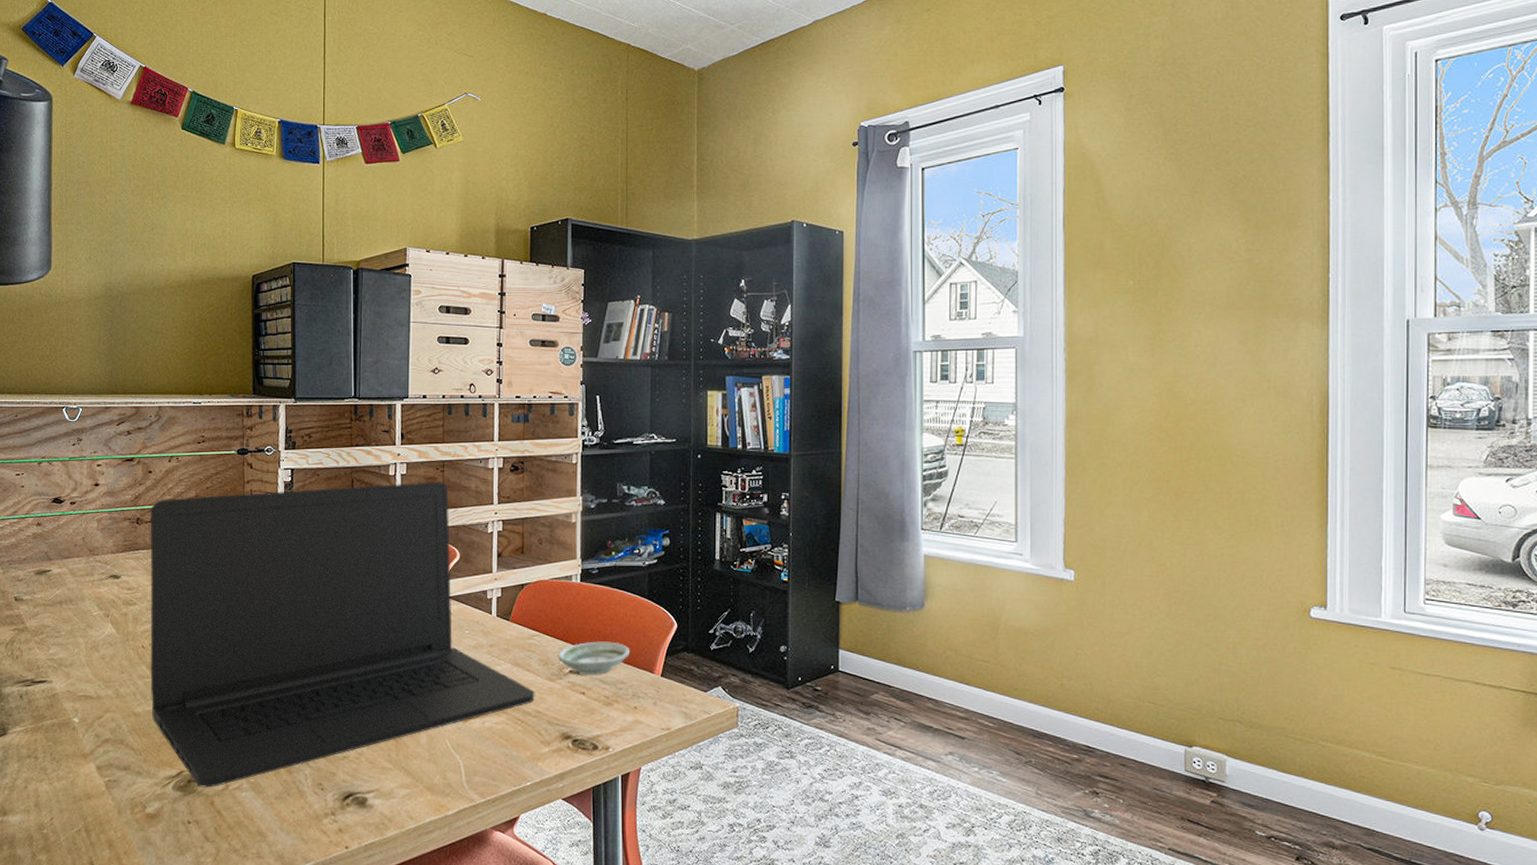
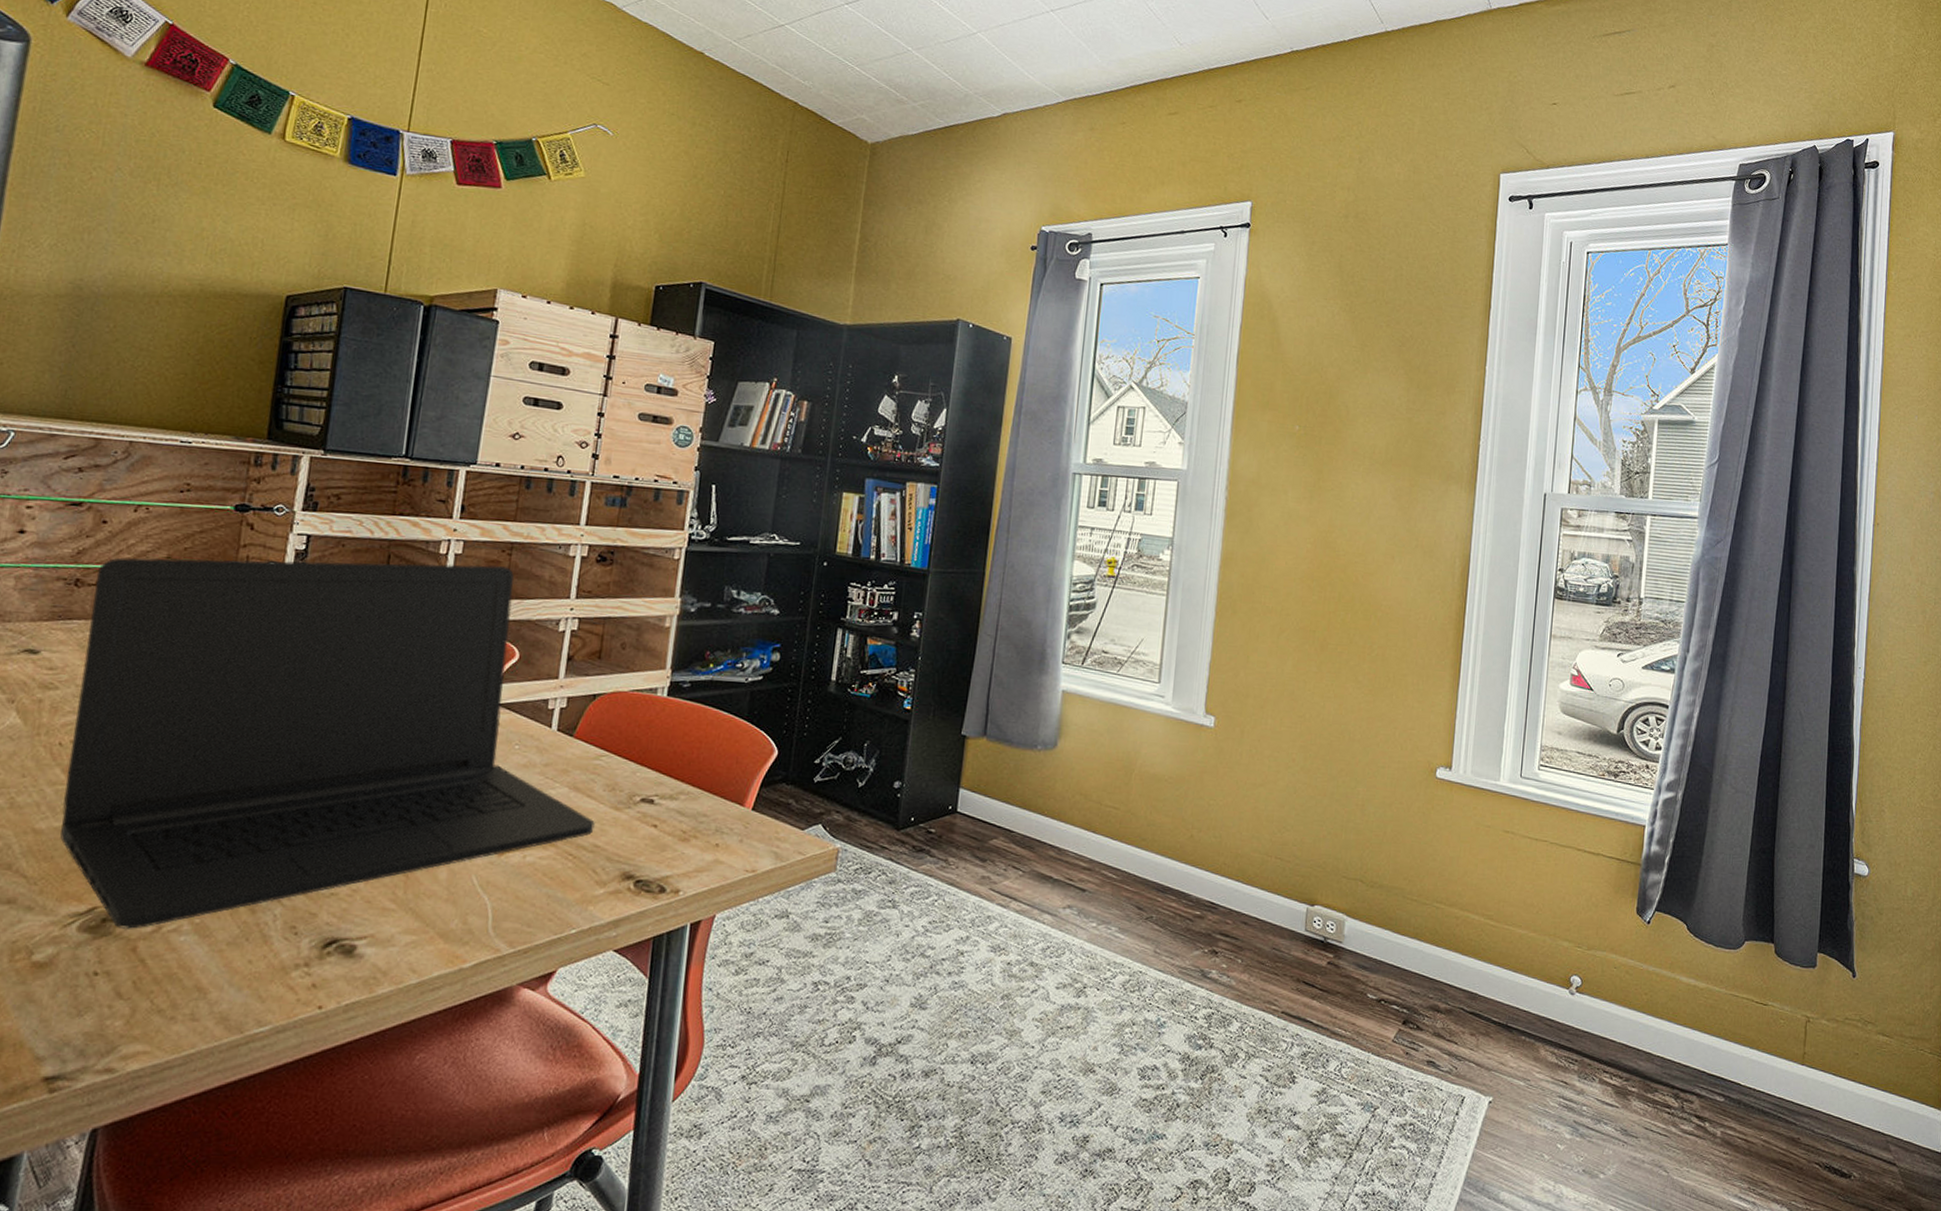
saucer: present [558,641,630,674] -> none [628,766,719,805]

